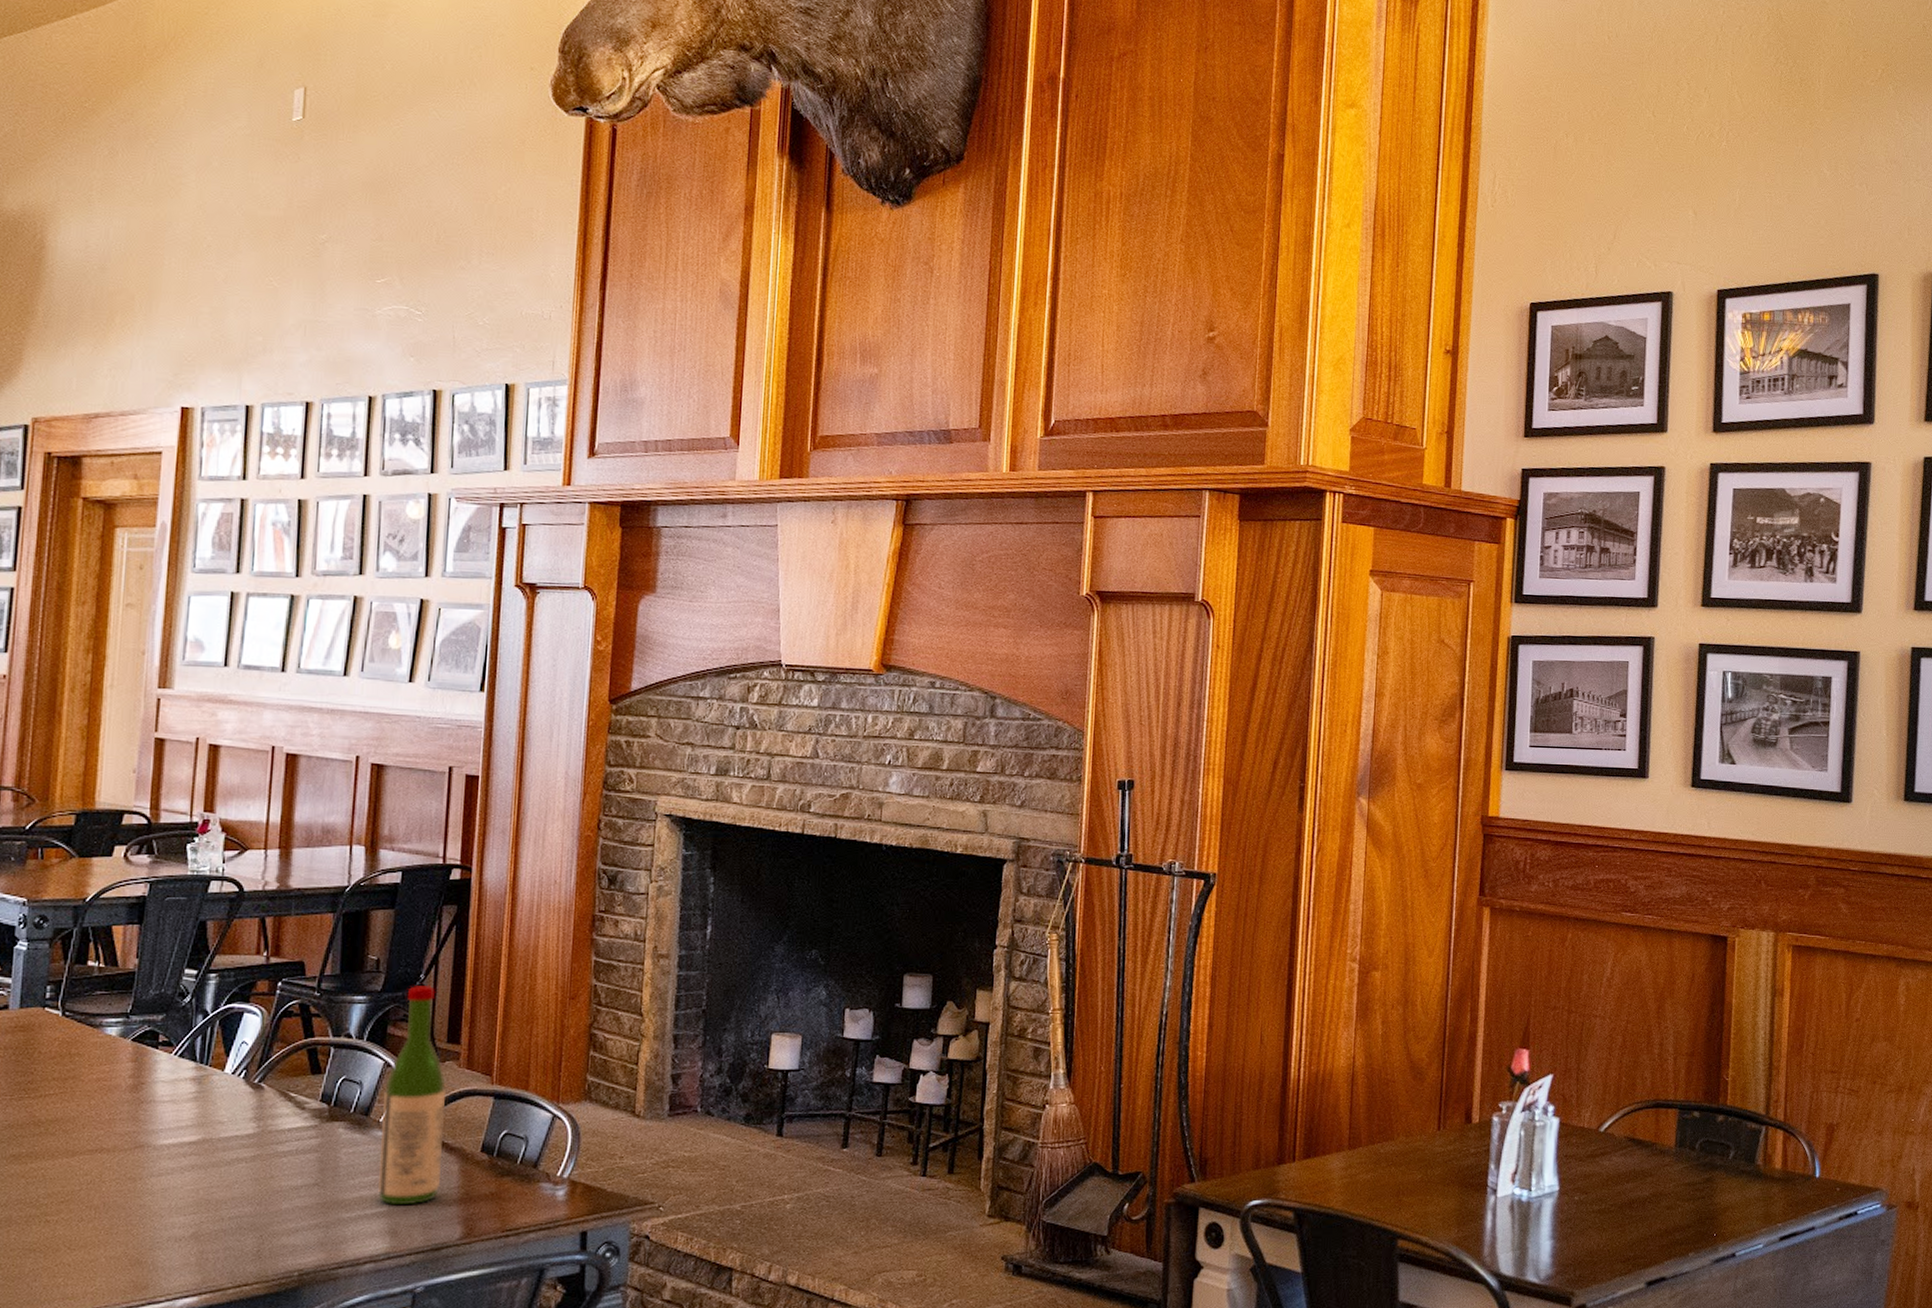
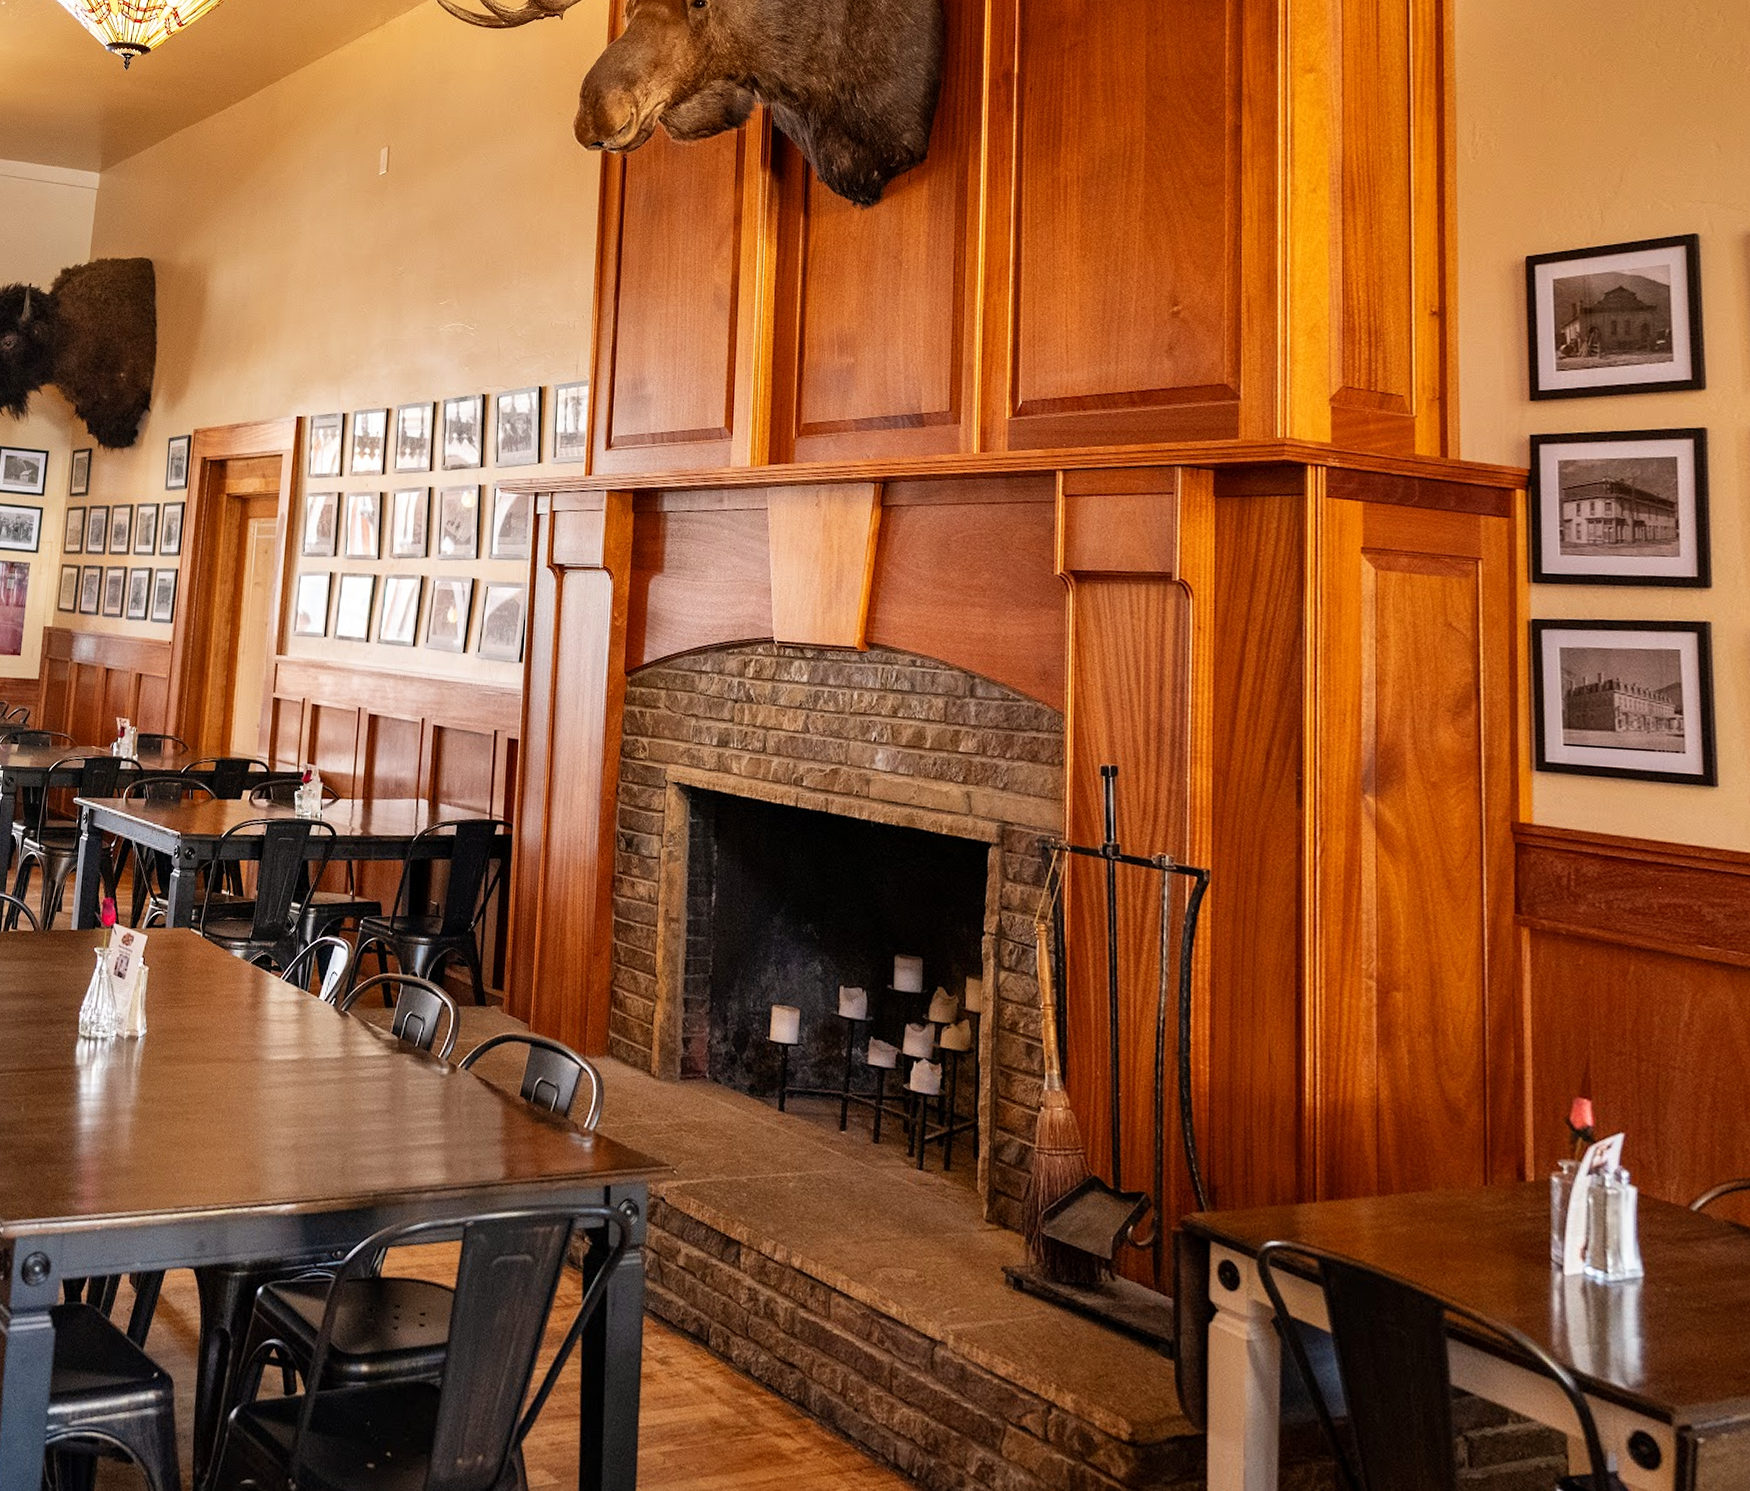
wine bottle: present [378,984,447,1204] -> none [437,931,492,1140]

